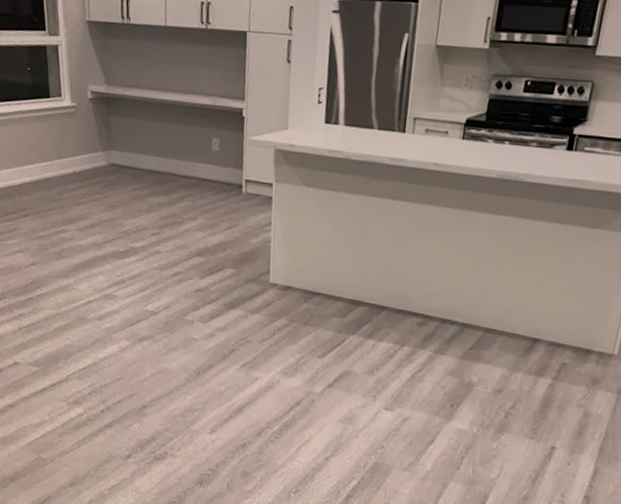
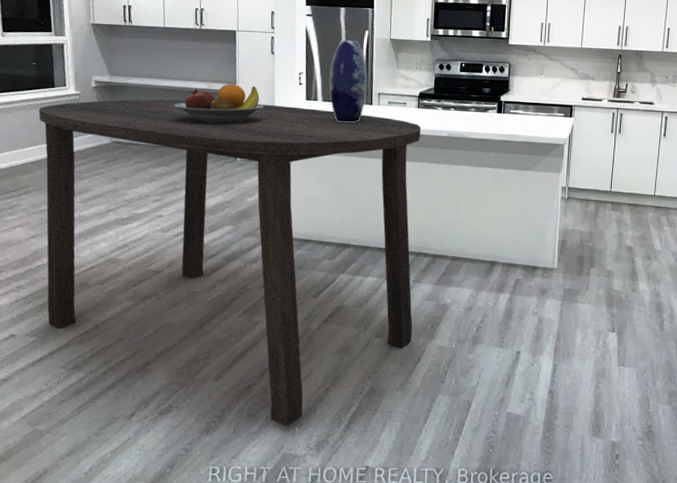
dining table: none [34,114,464,491] -> present [38,99,422,427]
fruit bowl: none [175,99,276,148] -> present [174,83,264,123]
vase: none [353,45,403,156] -> present [329,39,368,124]

